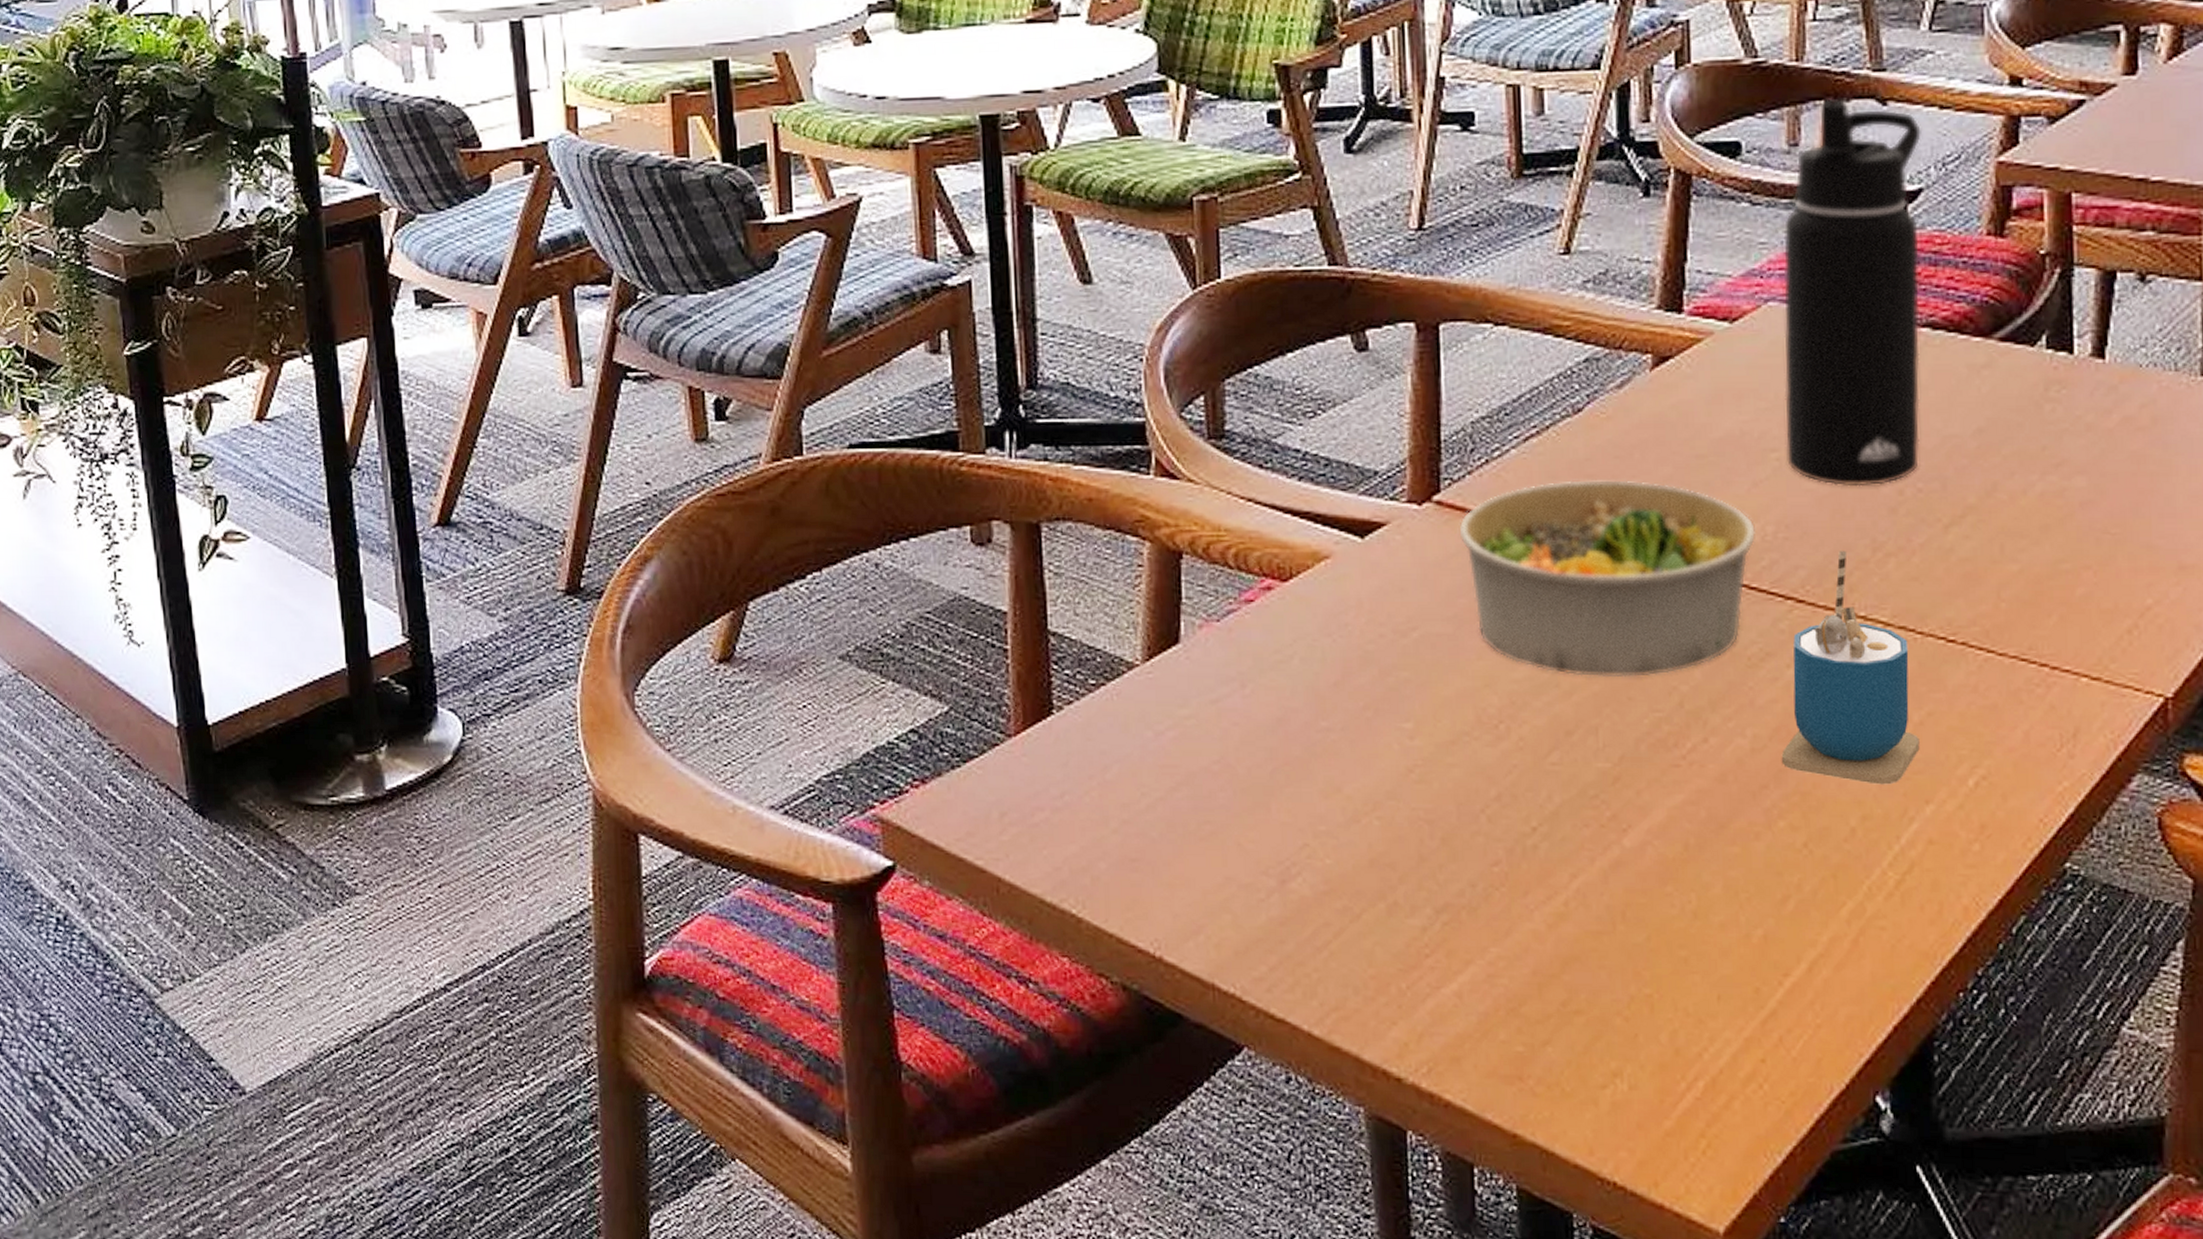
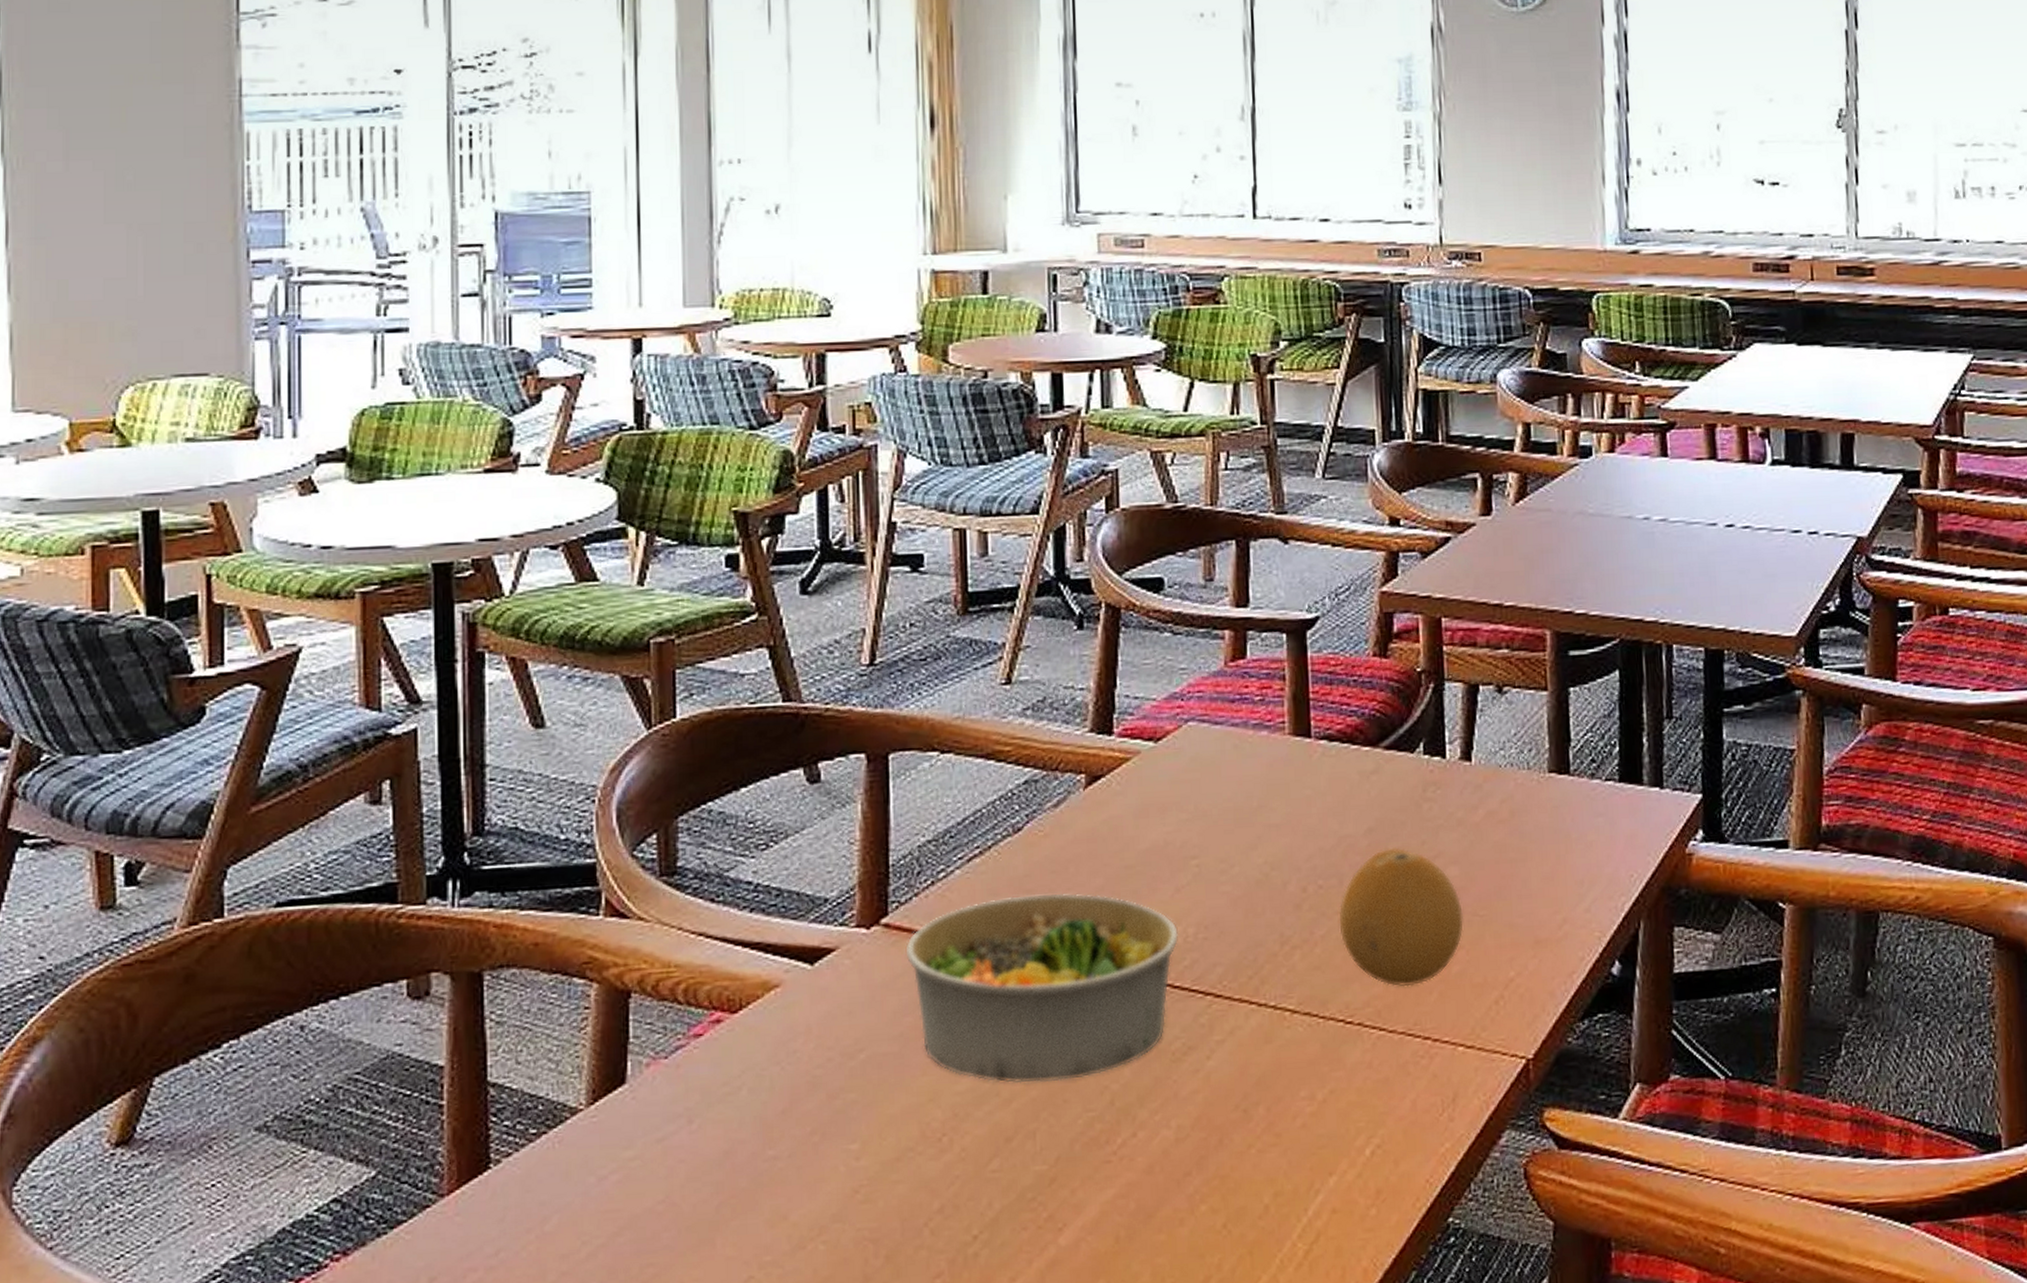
cup: present [1781,550,1920,785] -> none [1202,945,1324,1162]
water bottle: present [1783,98,1921,487] -> none [1201,538,1320,887]
fruit: none [1941,451,2091,607] -> present [1338,847,1464,987]

